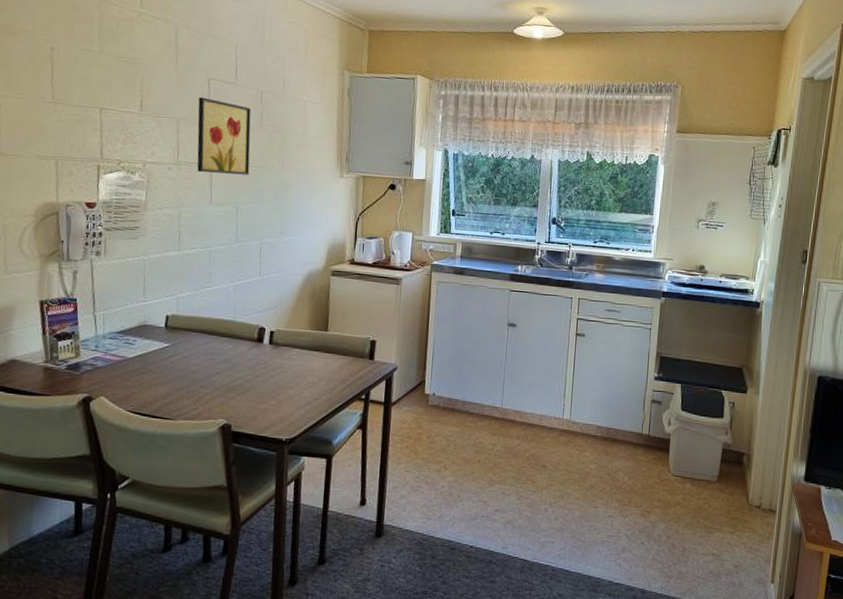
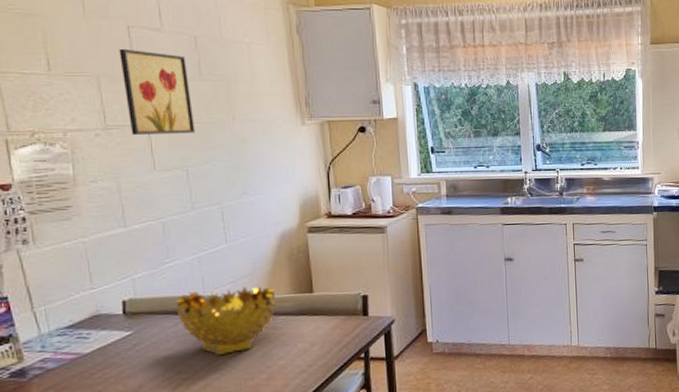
decorative bowl: none [209,315,295,378] -> present [177,287,276,356]

